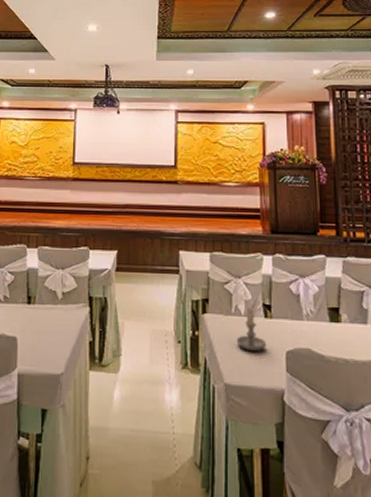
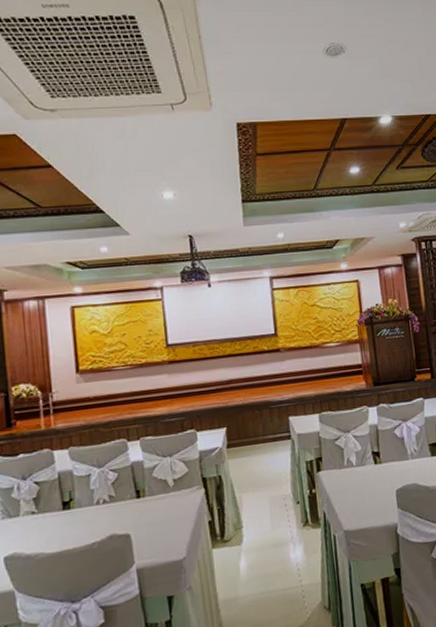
candle: present [236,307,267,352] -> none [351,457,379,497]

